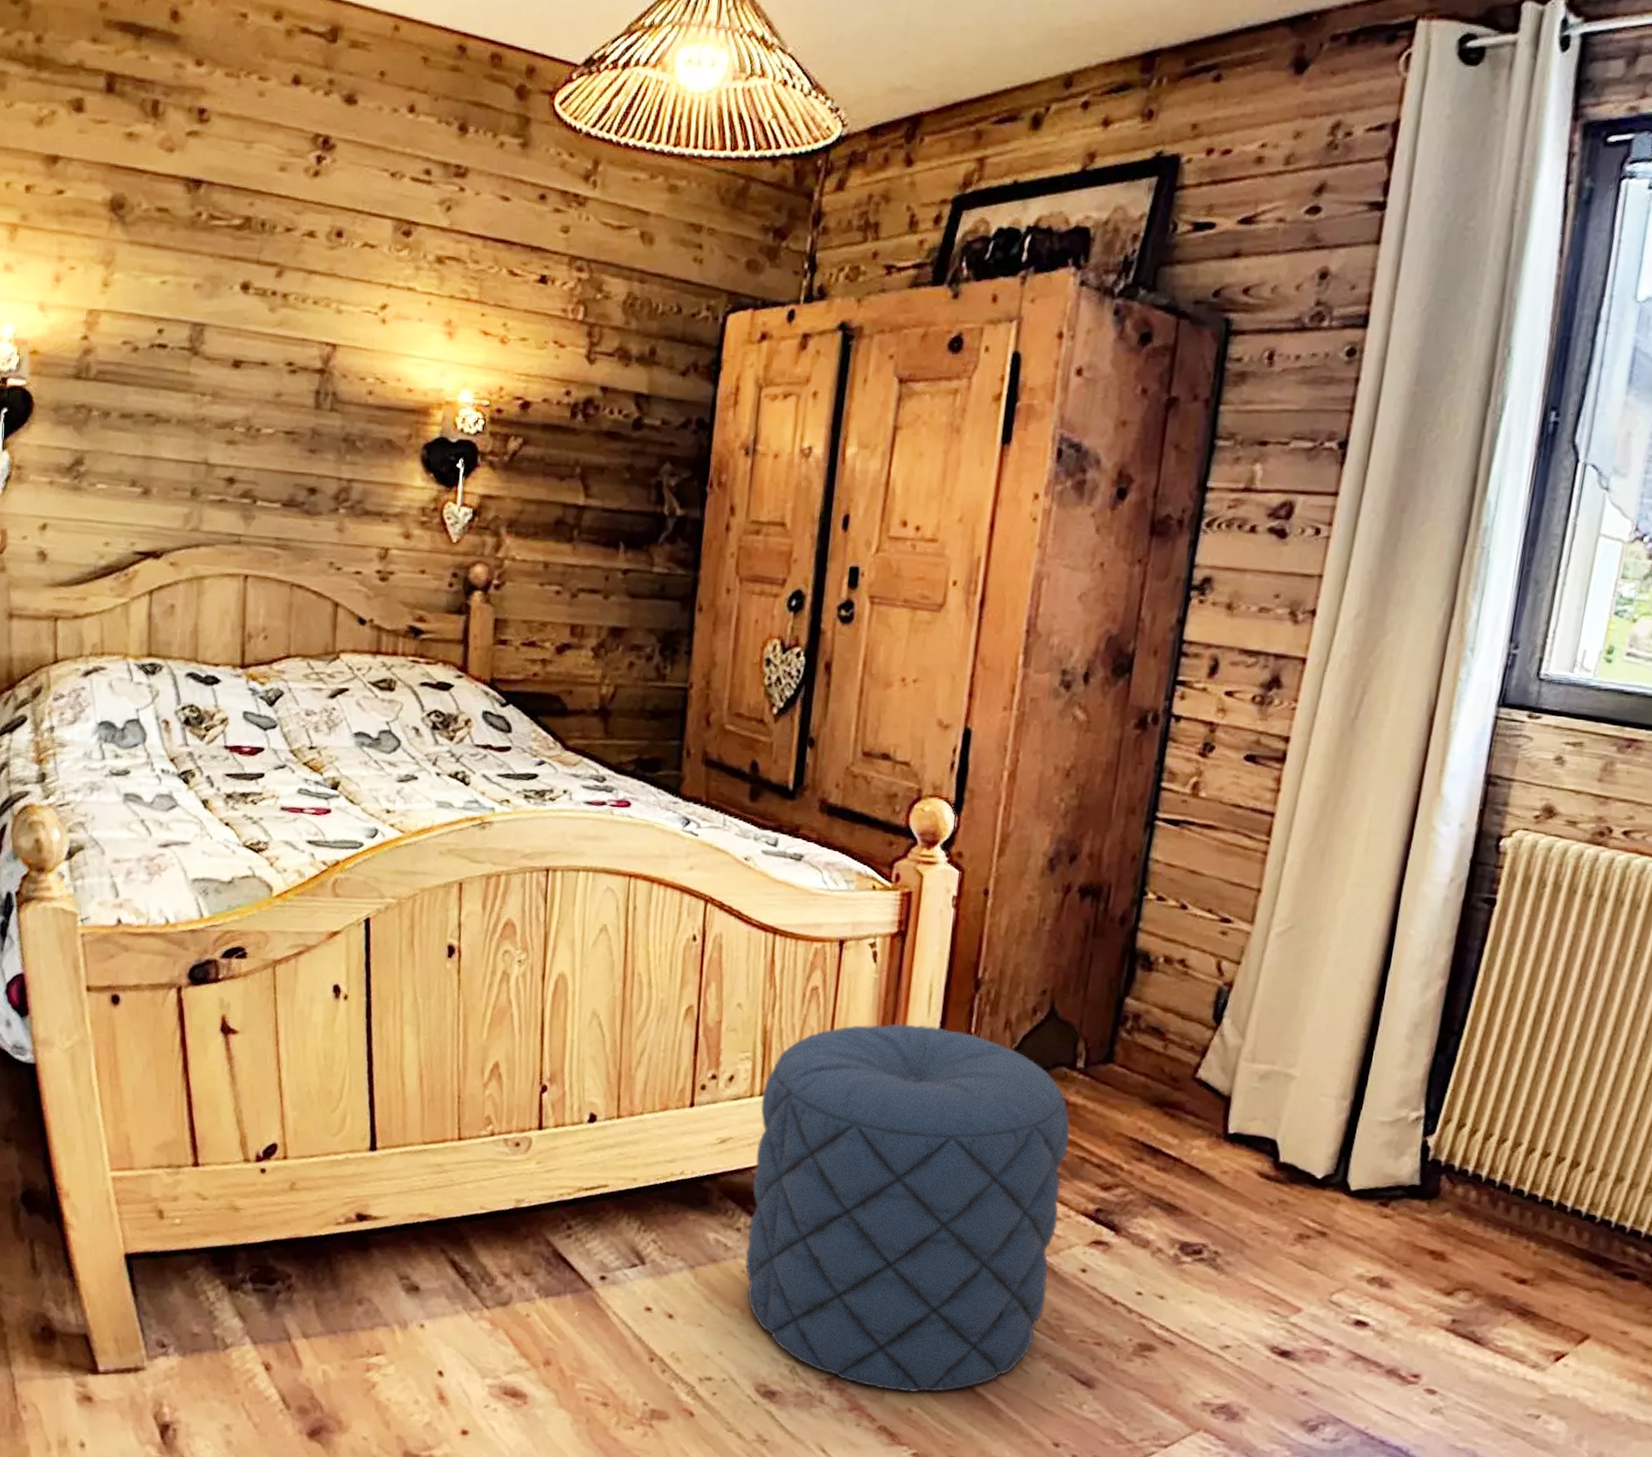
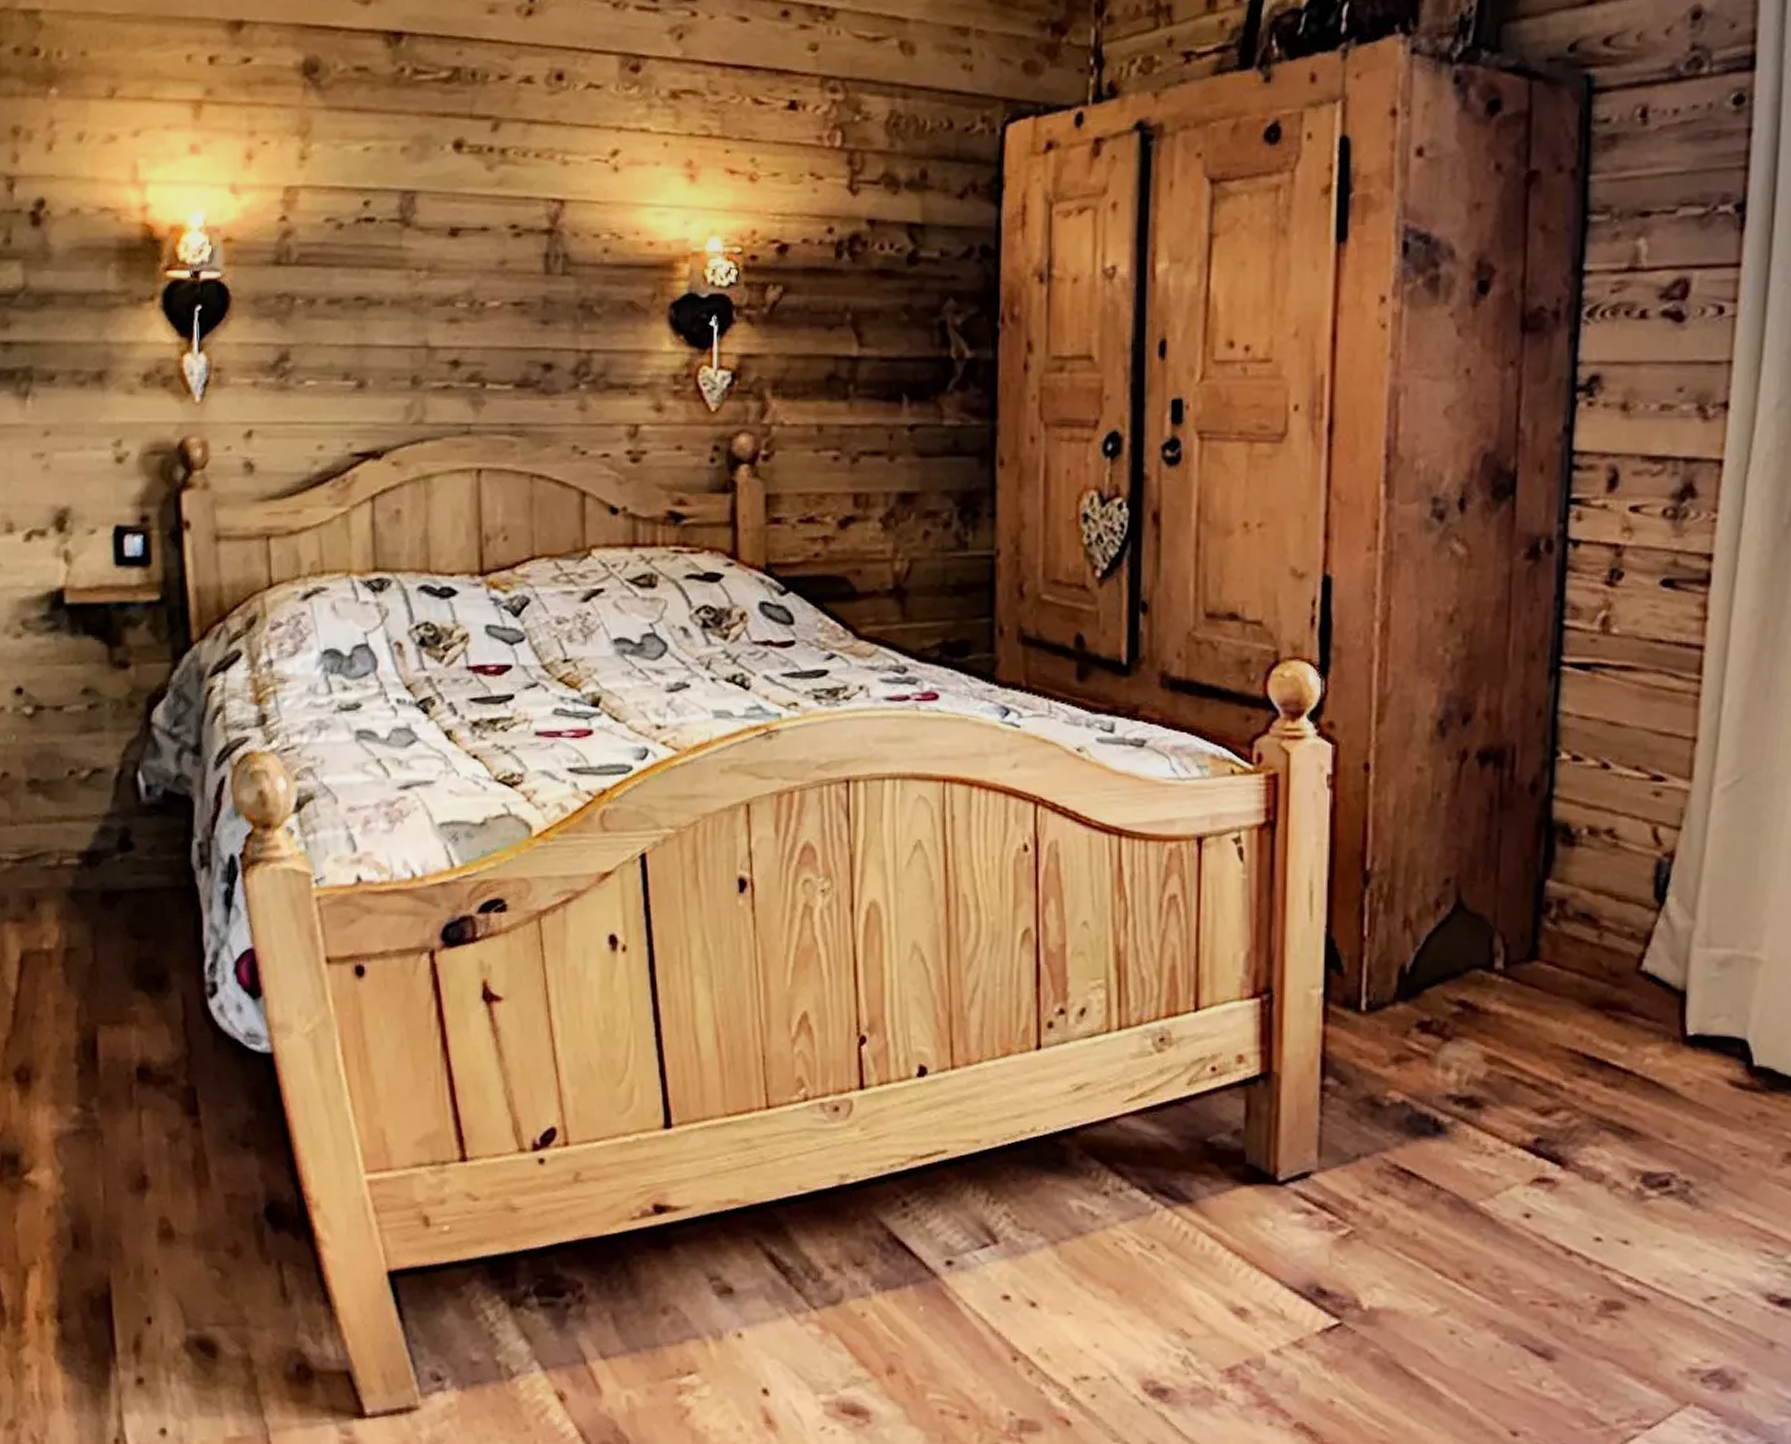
pouf: present [745,1024,1070,1393] -> none [1117,930,1494,1380]

